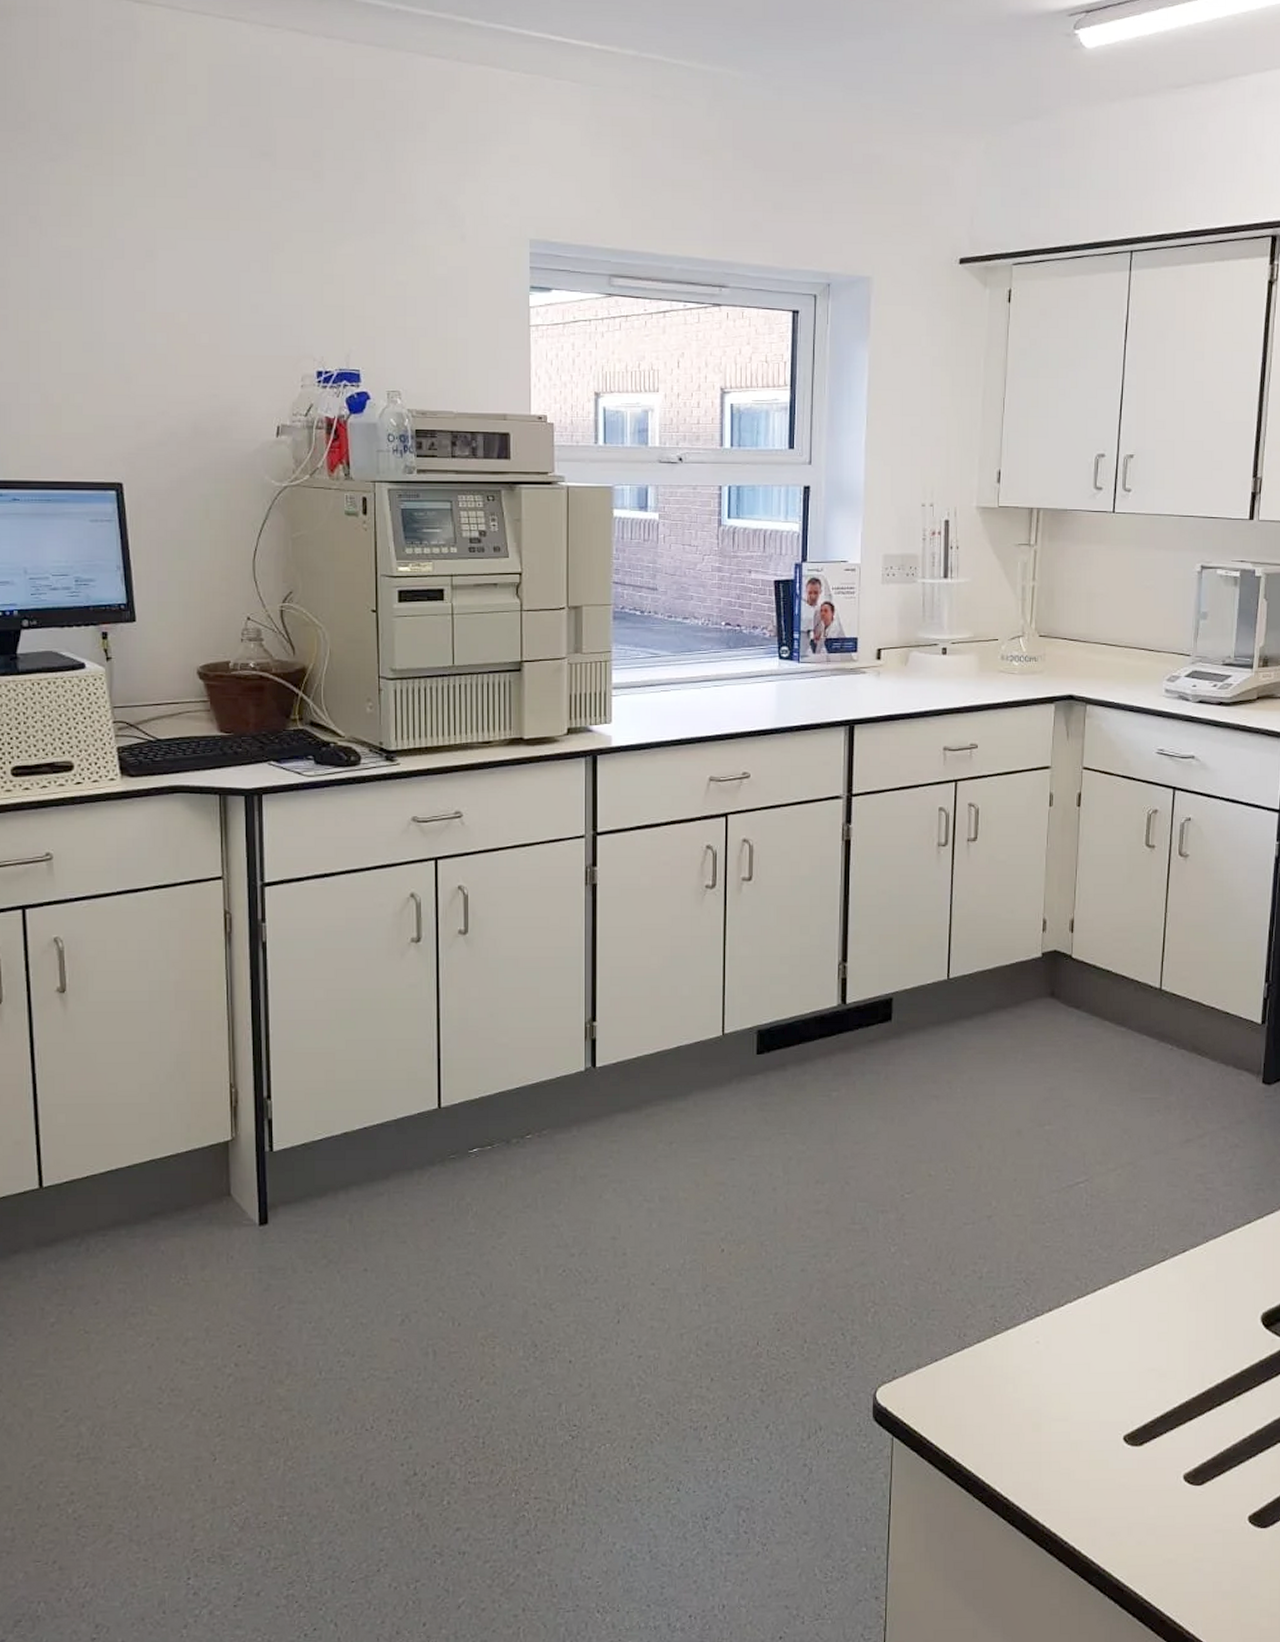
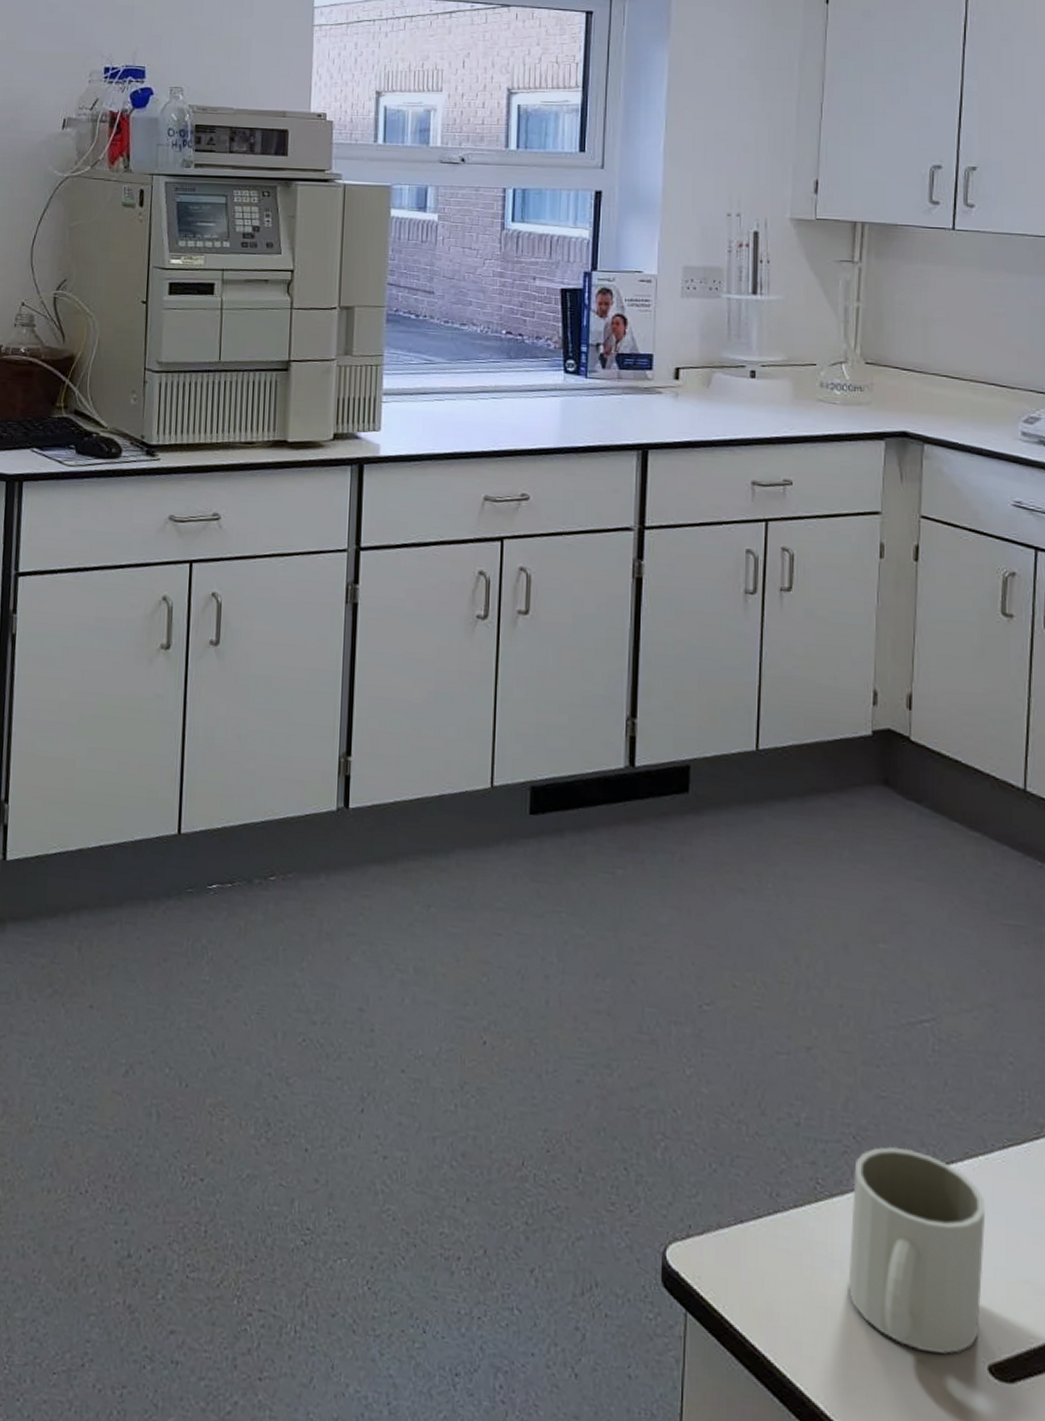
mug: none [1019,1283,1124,1434] -> present [848,1146,986,1354]

